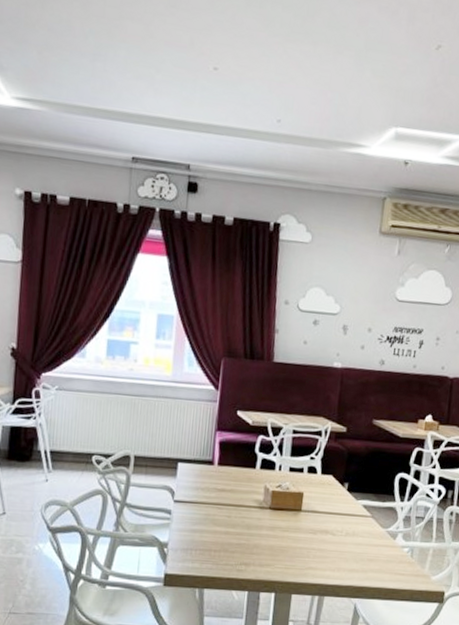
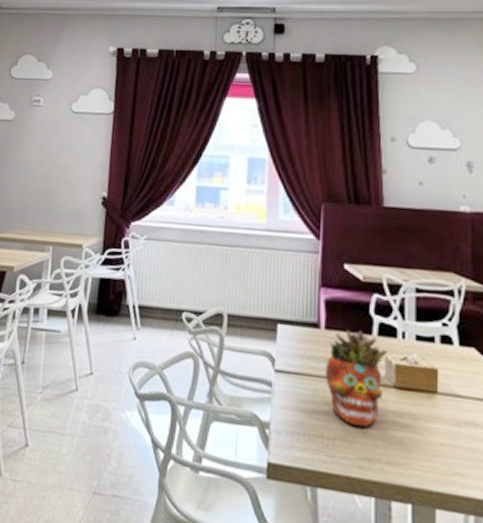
succulent planter: none [216,465,267,541] -> present [325,329,388,428]

